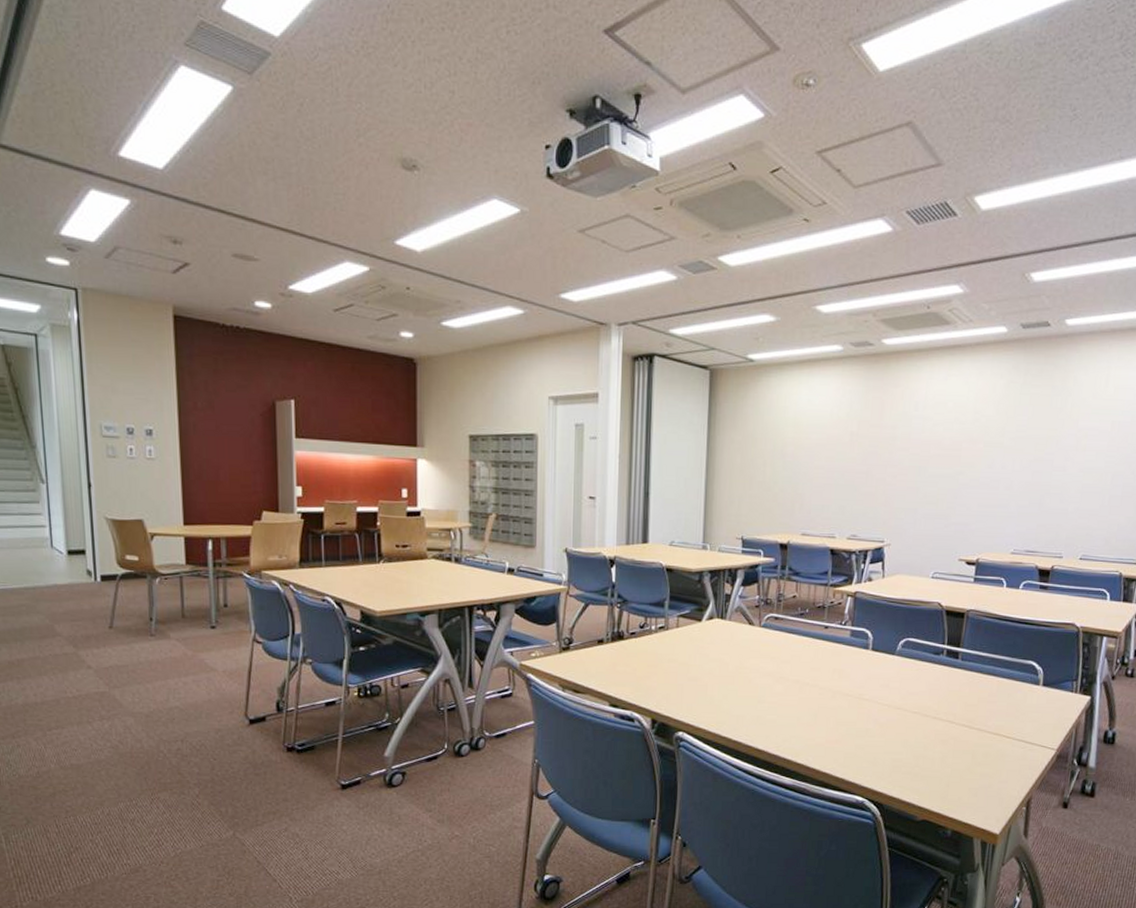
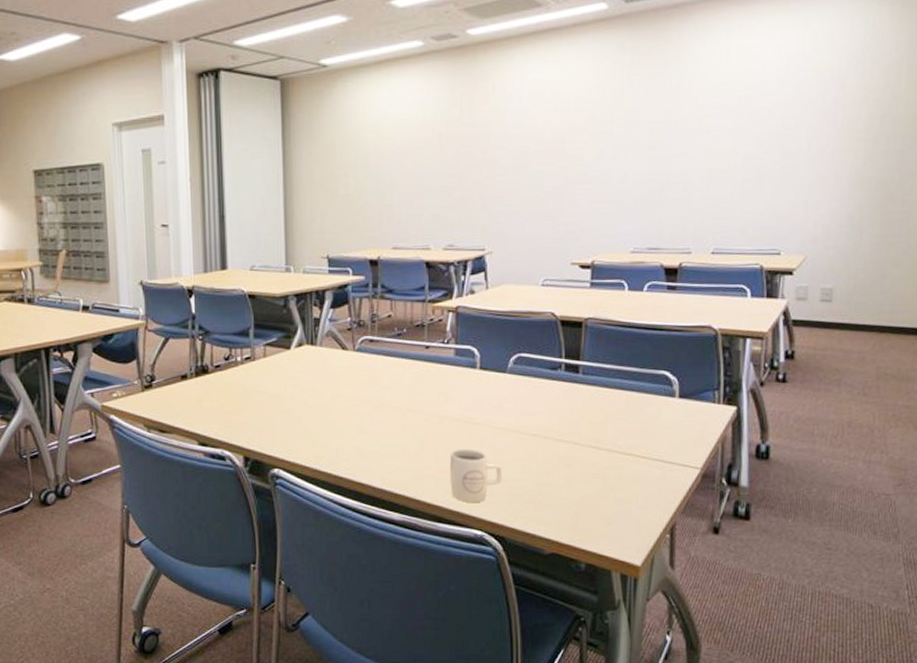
mug: none [838,721,885,771] -> present [450,448,502,502]

